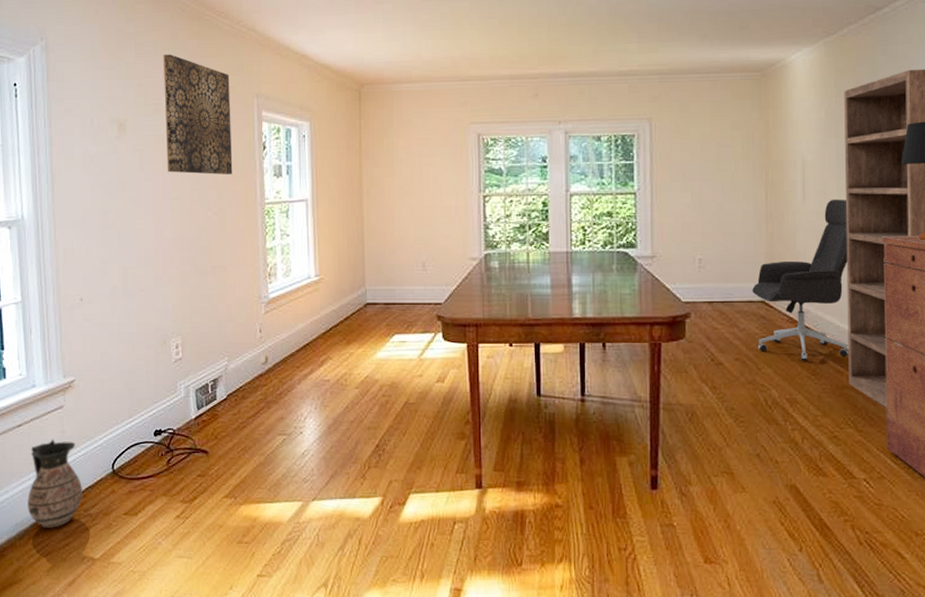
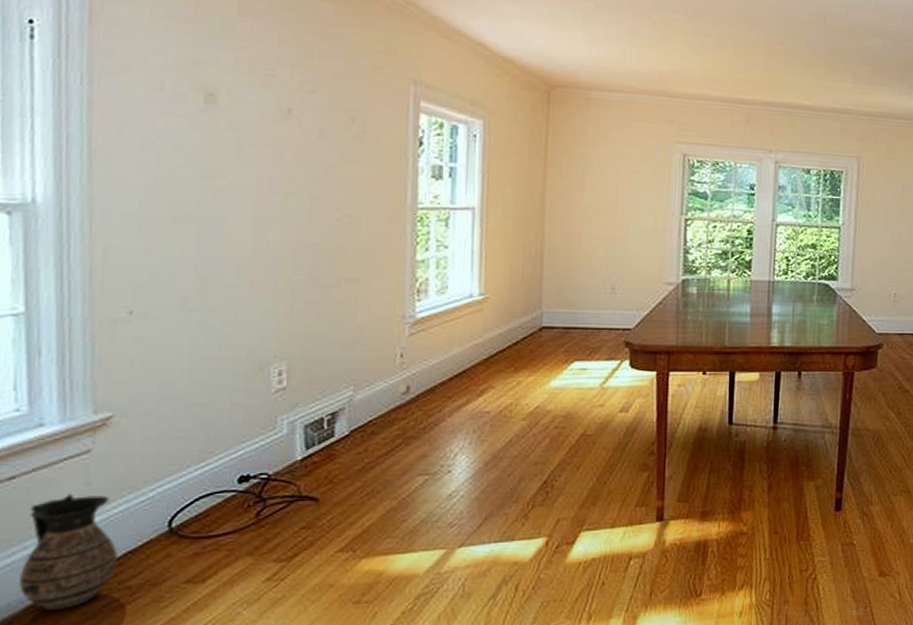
wall art: present [163,54,233,175] -> none [278,15,378,171]

